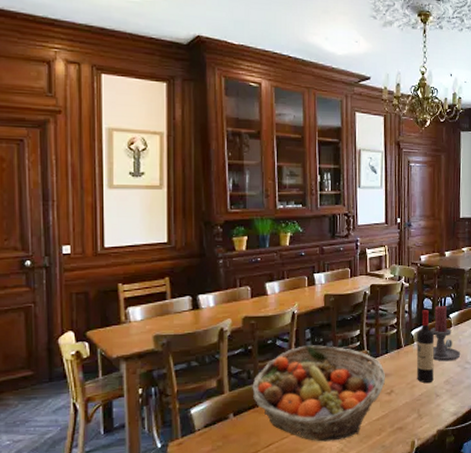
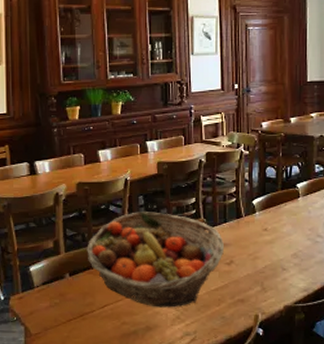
wine bottle: present [416,310,435,383] -> none [259,179,280,255]
candle holder: present [430,306,461,362] -> none [274,175,311,234]

